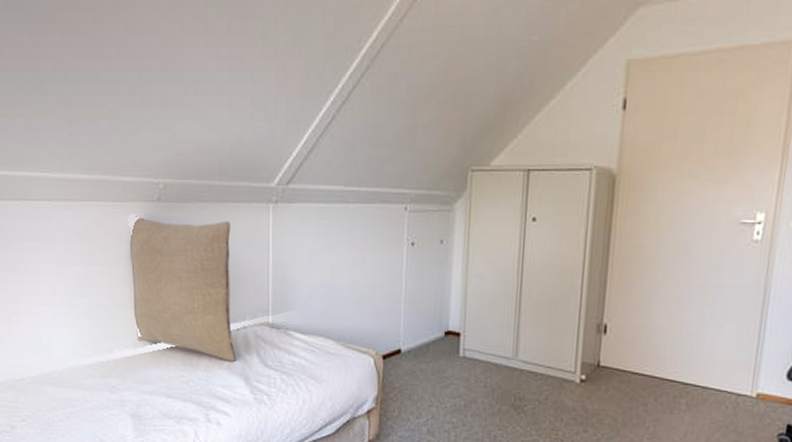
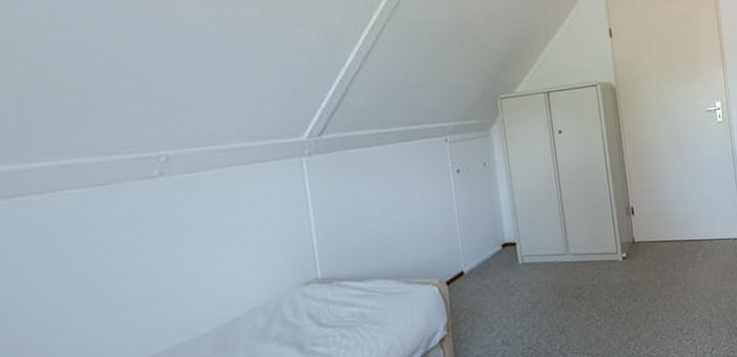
pillow: present [130,216,235,362] -> none [124,182,283,342]

